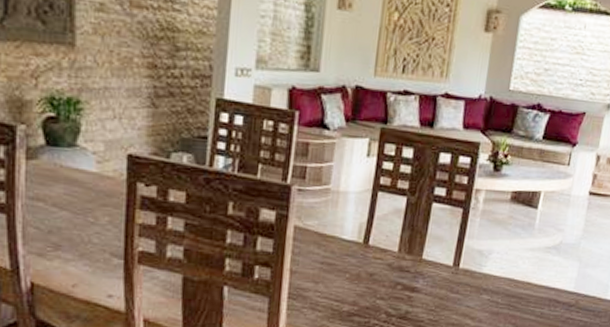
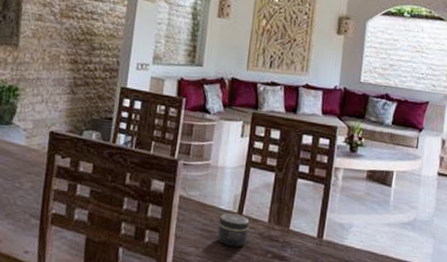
jar: none [339,243,377,280] -> present [217,213,250,247]

